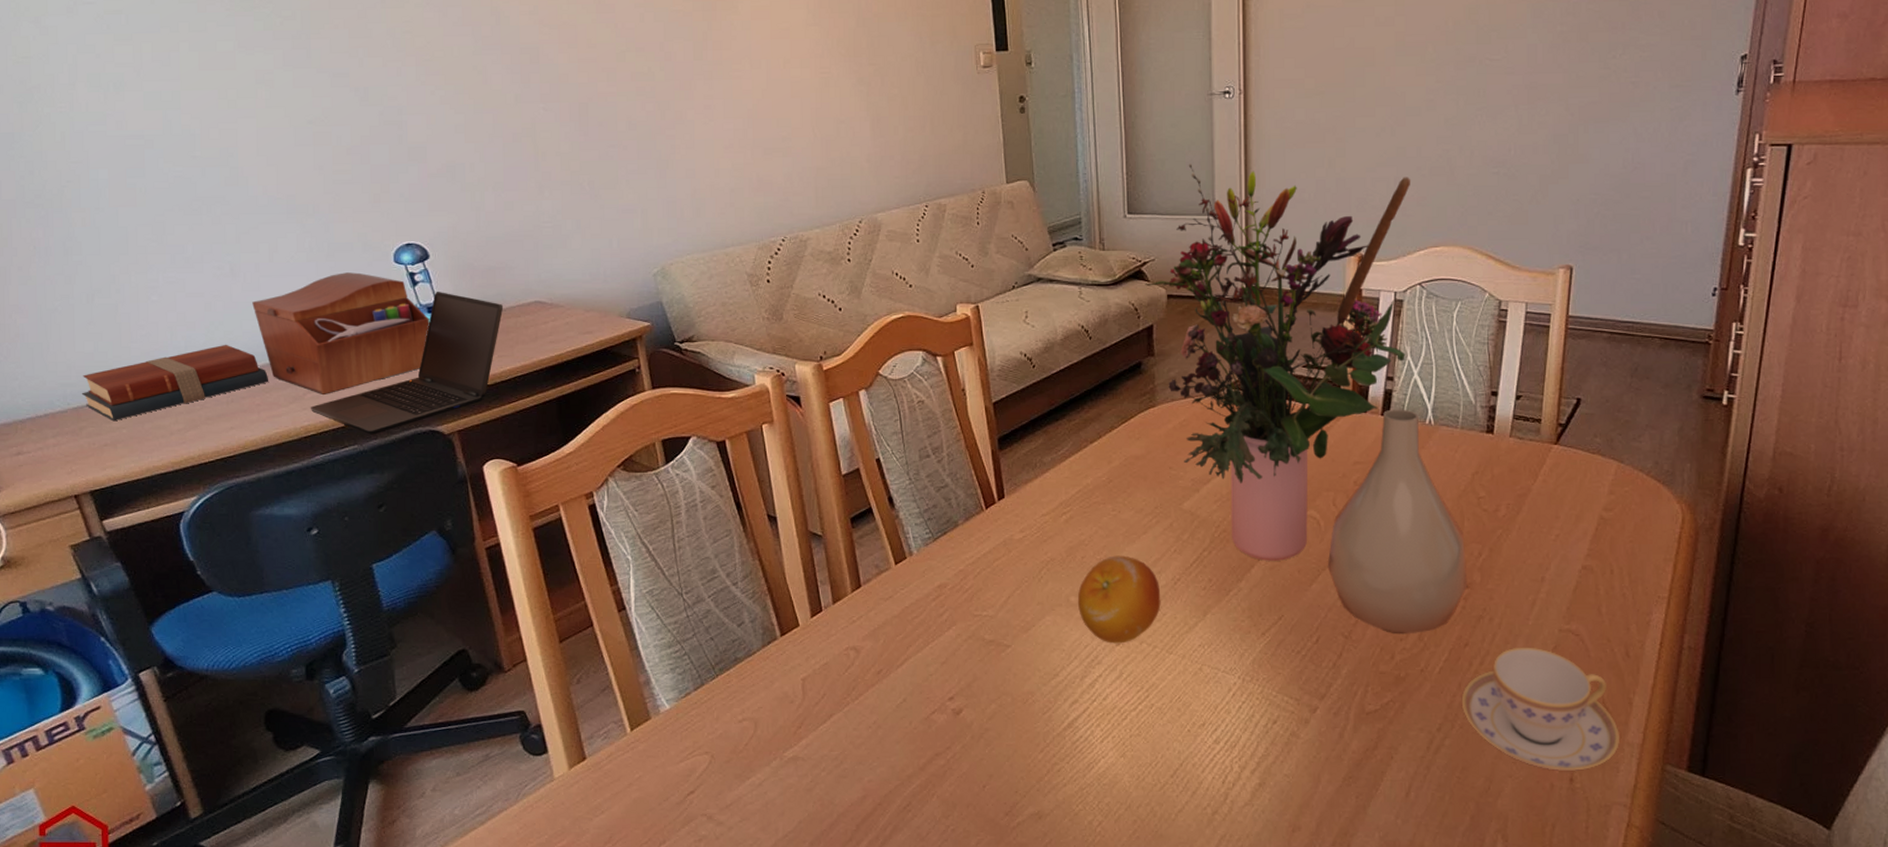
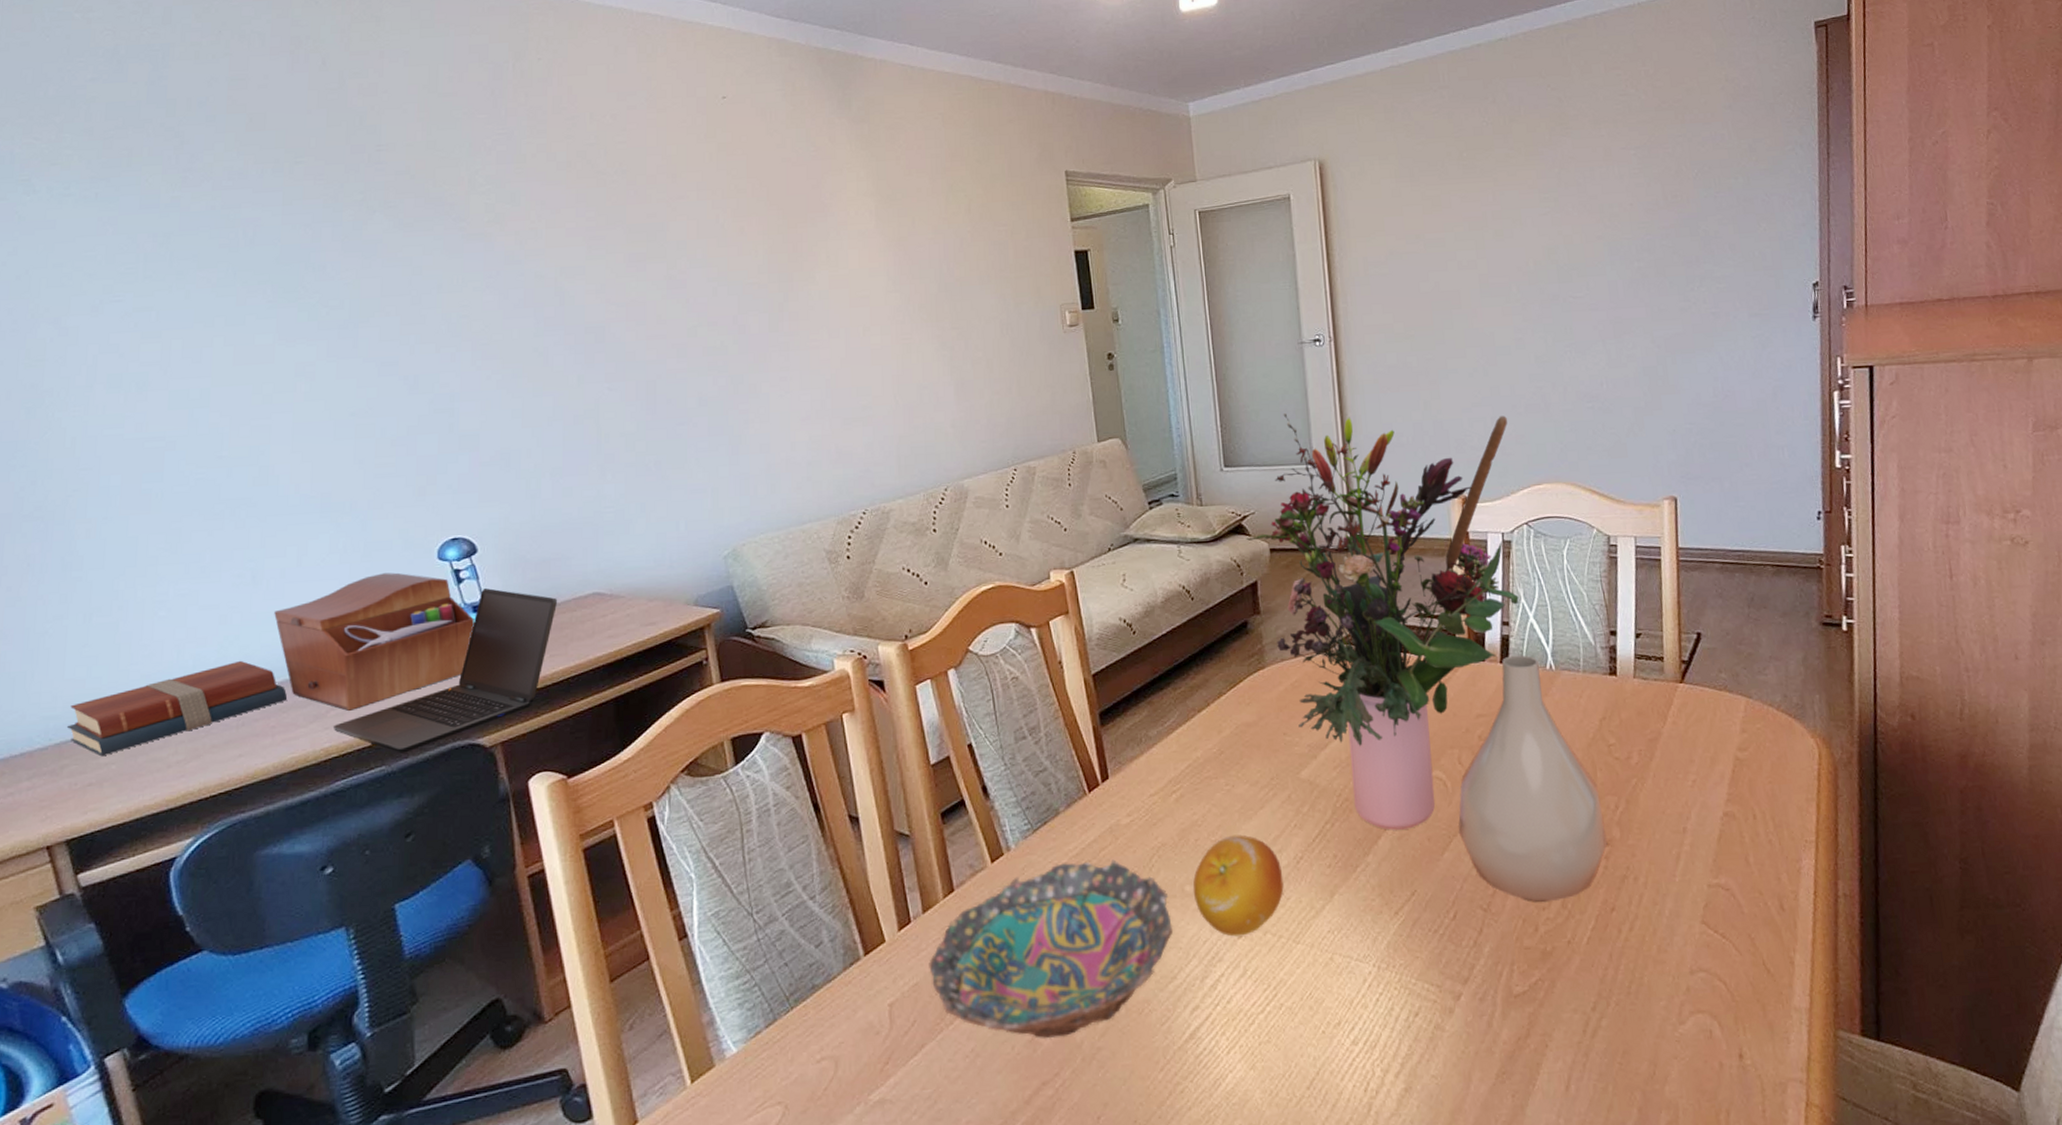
bowl: none [837,569,1058,717] -> present [929,859,1173,1038]
teacup: present [1461,647,1619,771] -> none [1614,907,1786,1047]

